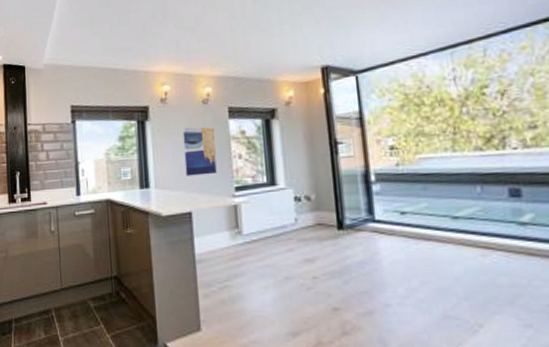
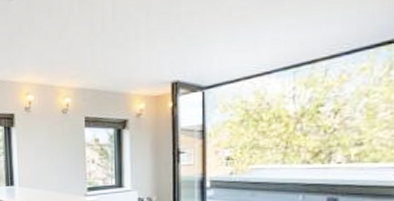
wall art: present [182,127,218,176] -> none [44,134,74,177]

